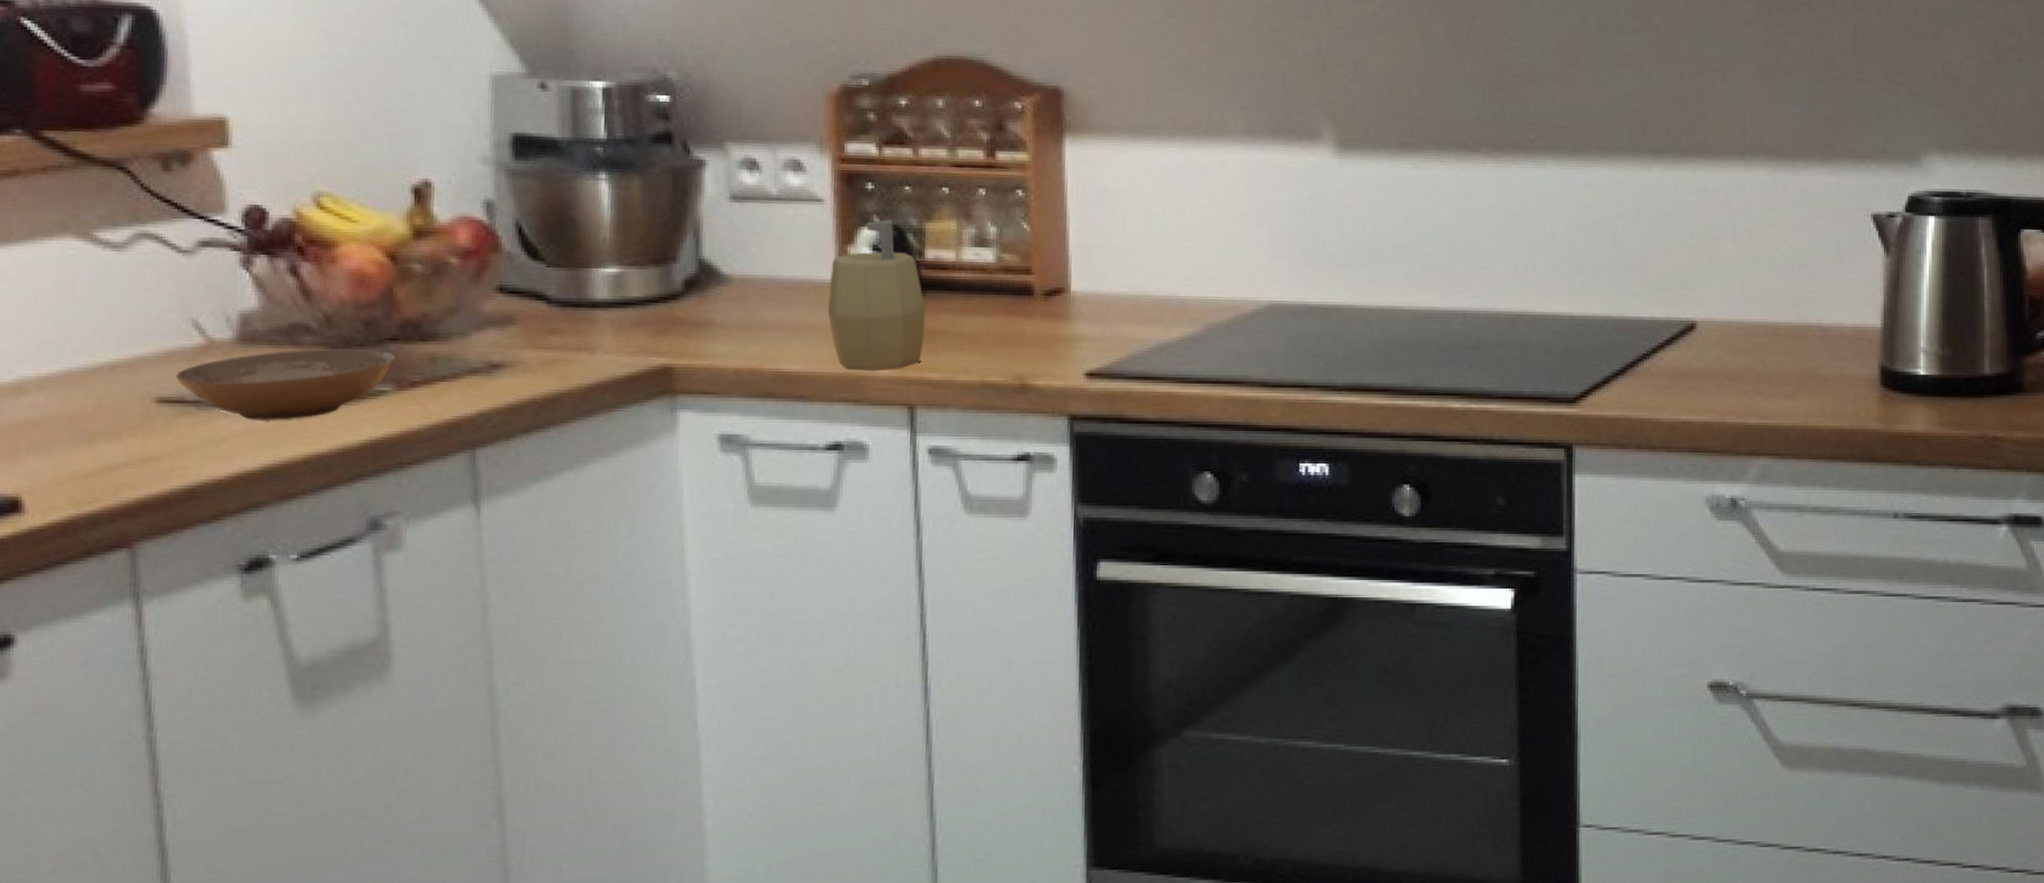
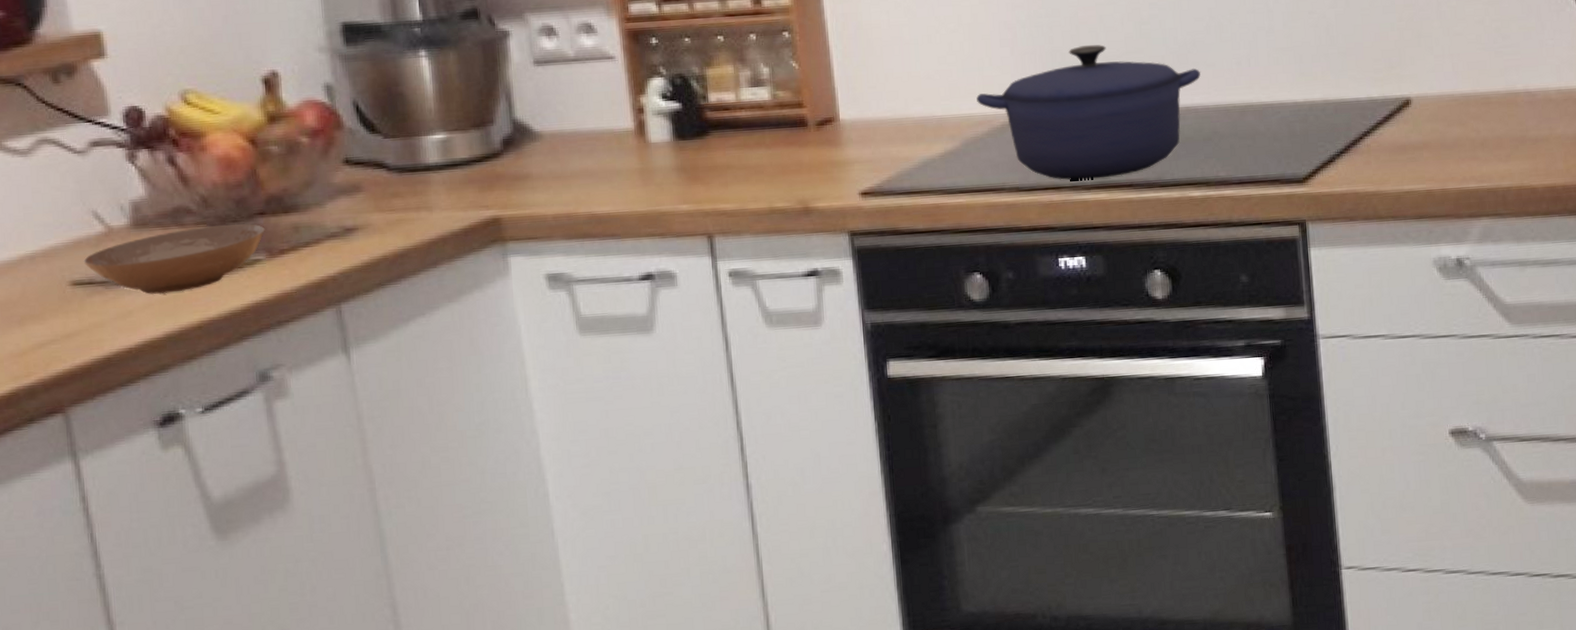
soap dispenser: present [827,220,926,371] -> none [627,70,715,208]
cooking pot: none [1225,233,1474,380] -> present [976,44,1201,180]

